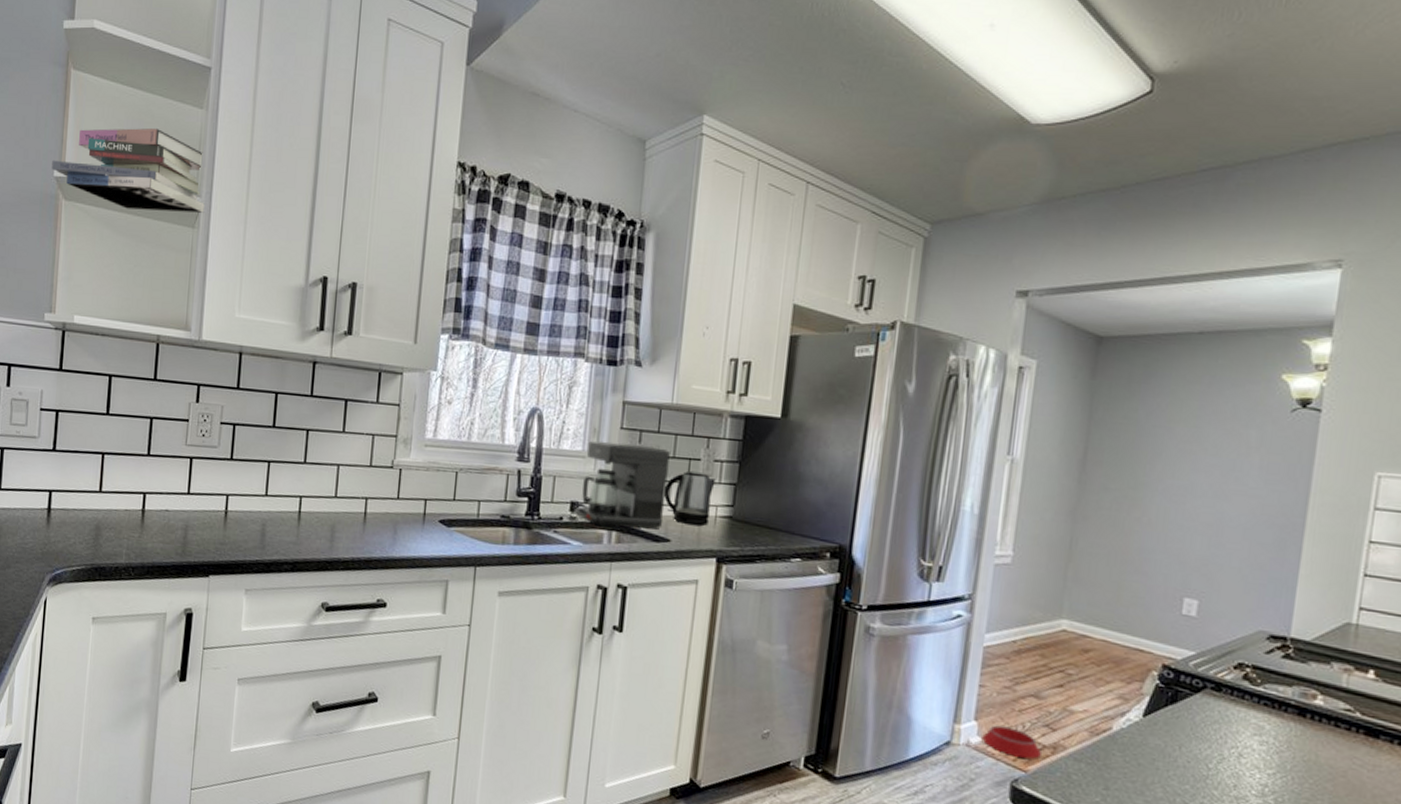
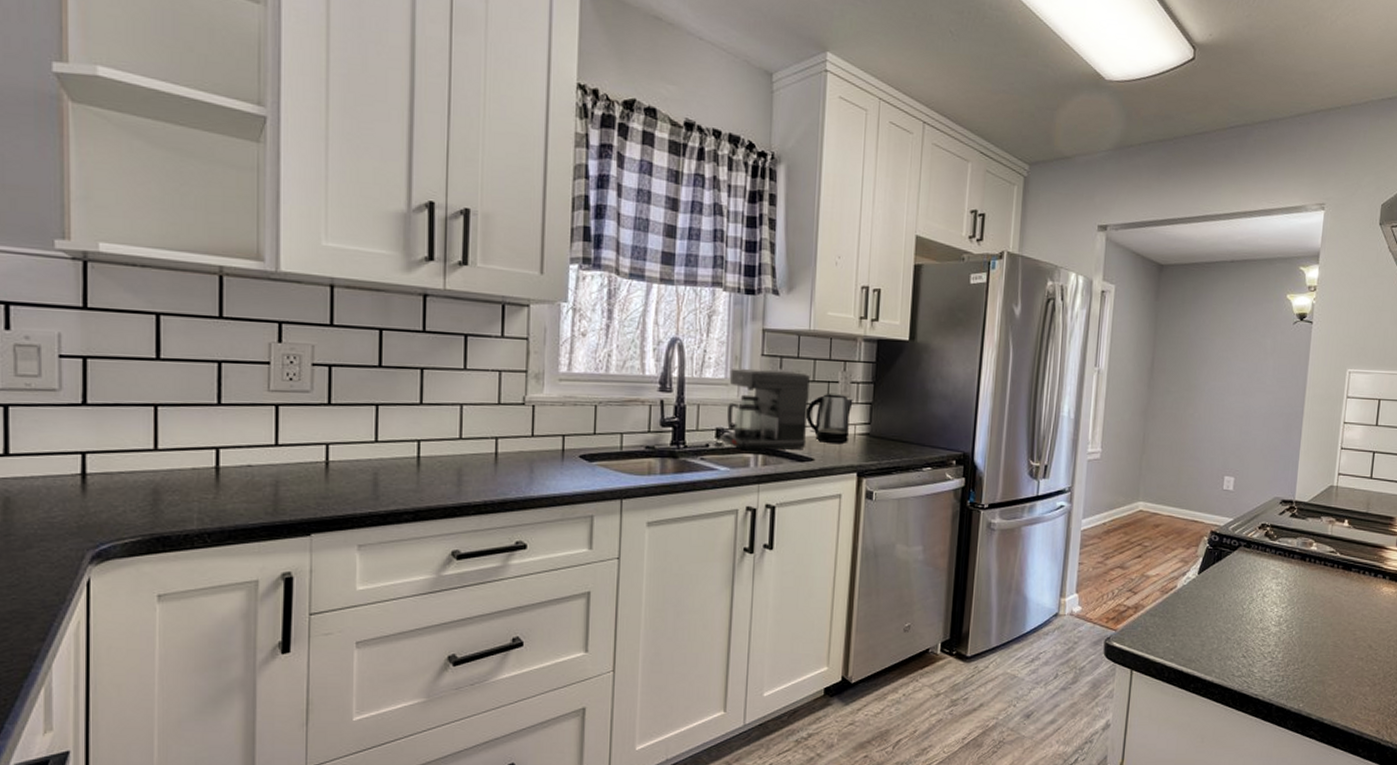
books: present [52,128,205,213] -> none [48,16,271,125]
pet bowl: present [982,725,1043,759] -> none [1082,595,1128,619]

